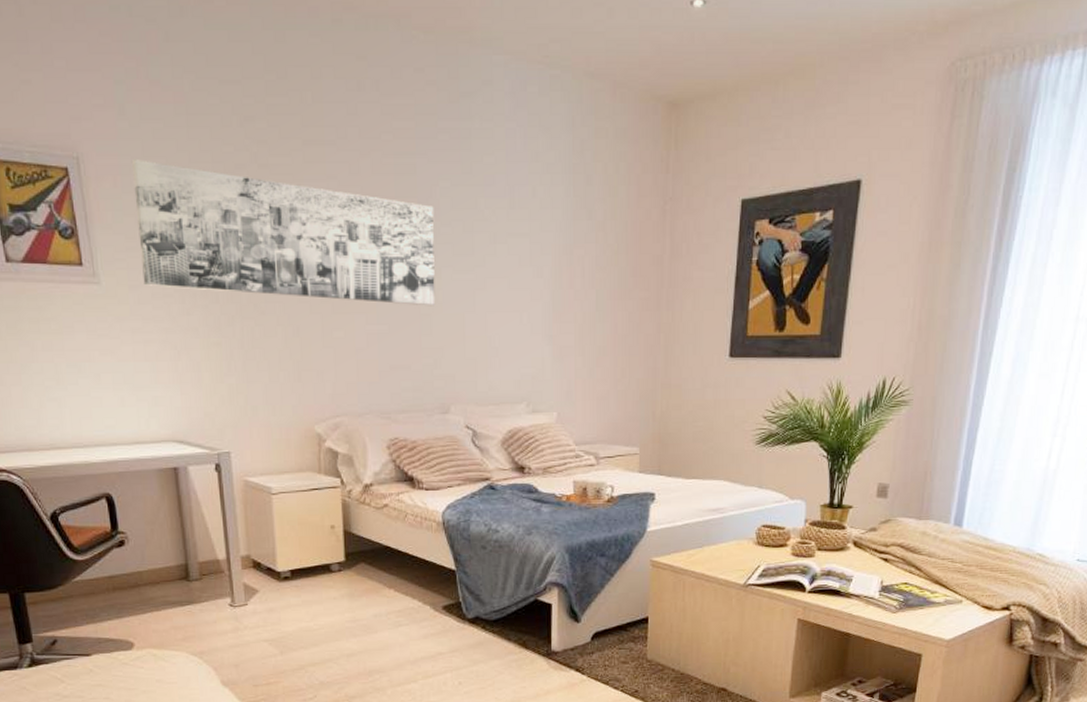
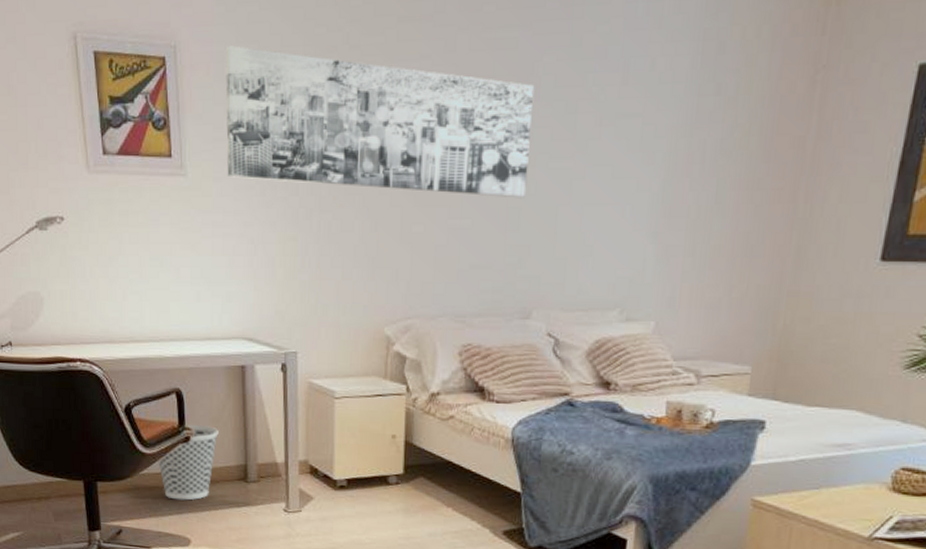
wastebasket: none [91,528,155,604] -> present [158,425,219,501]

